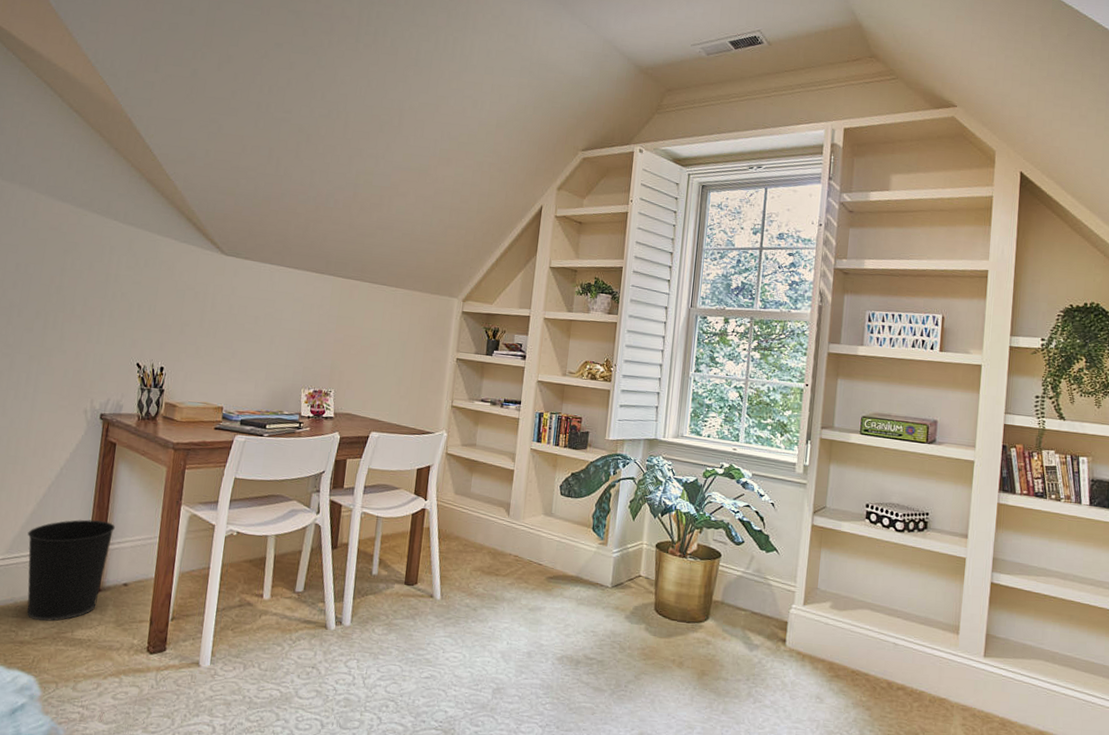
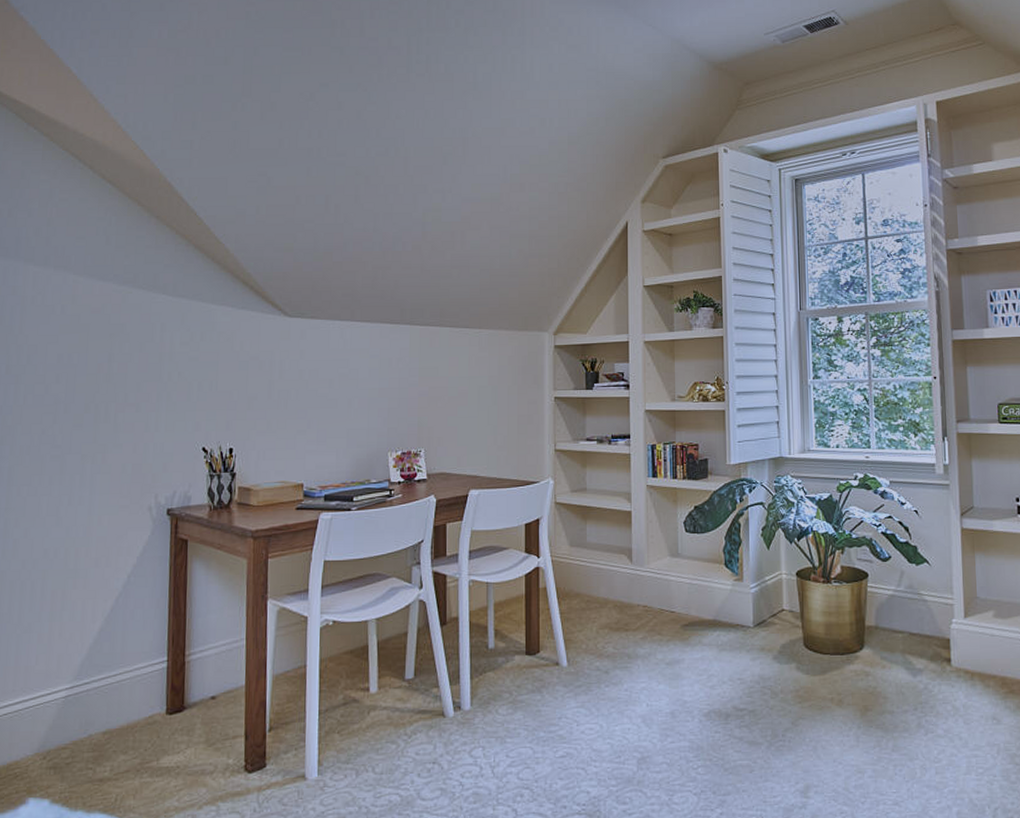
wastebasket: present [27,519,115,622] -> none [97,629,195,753]

